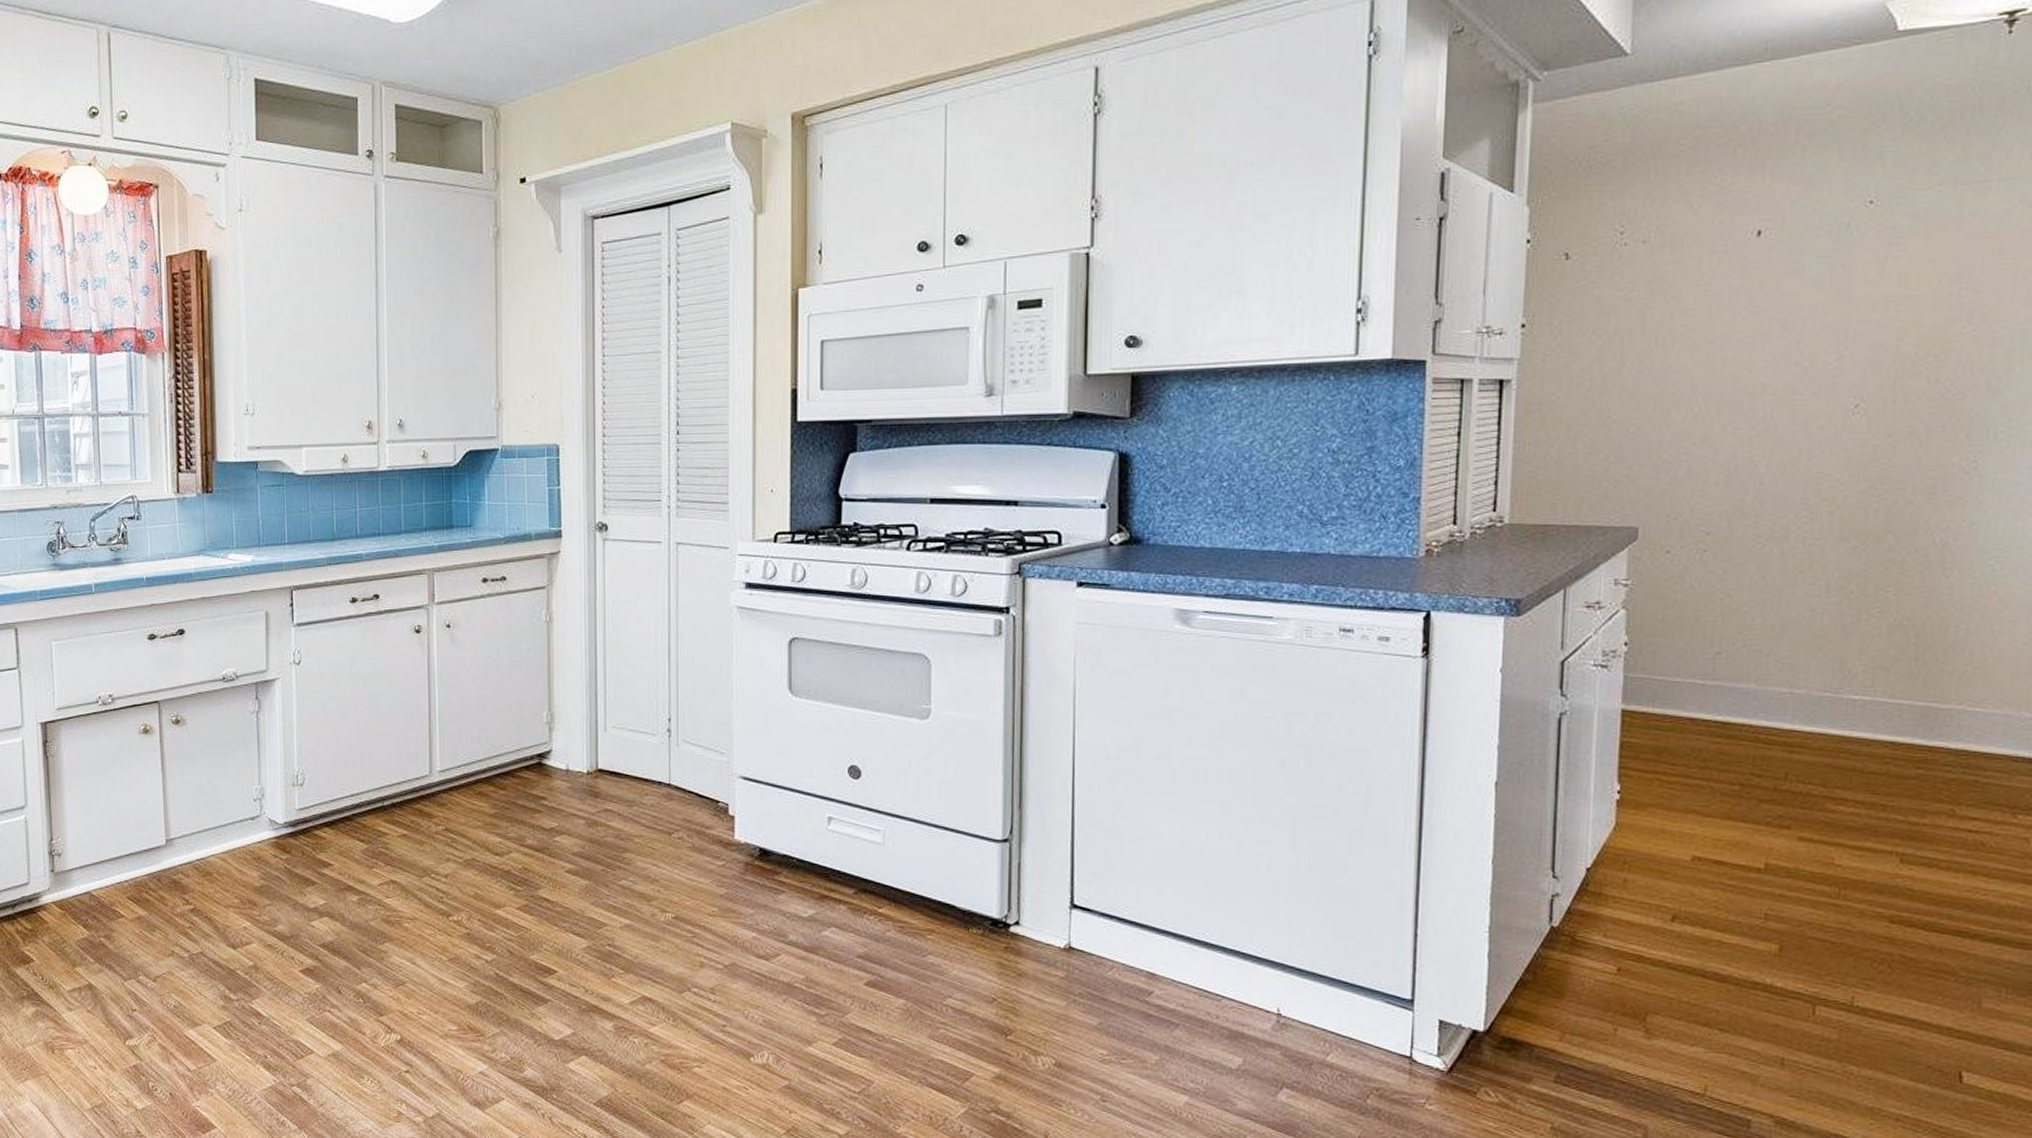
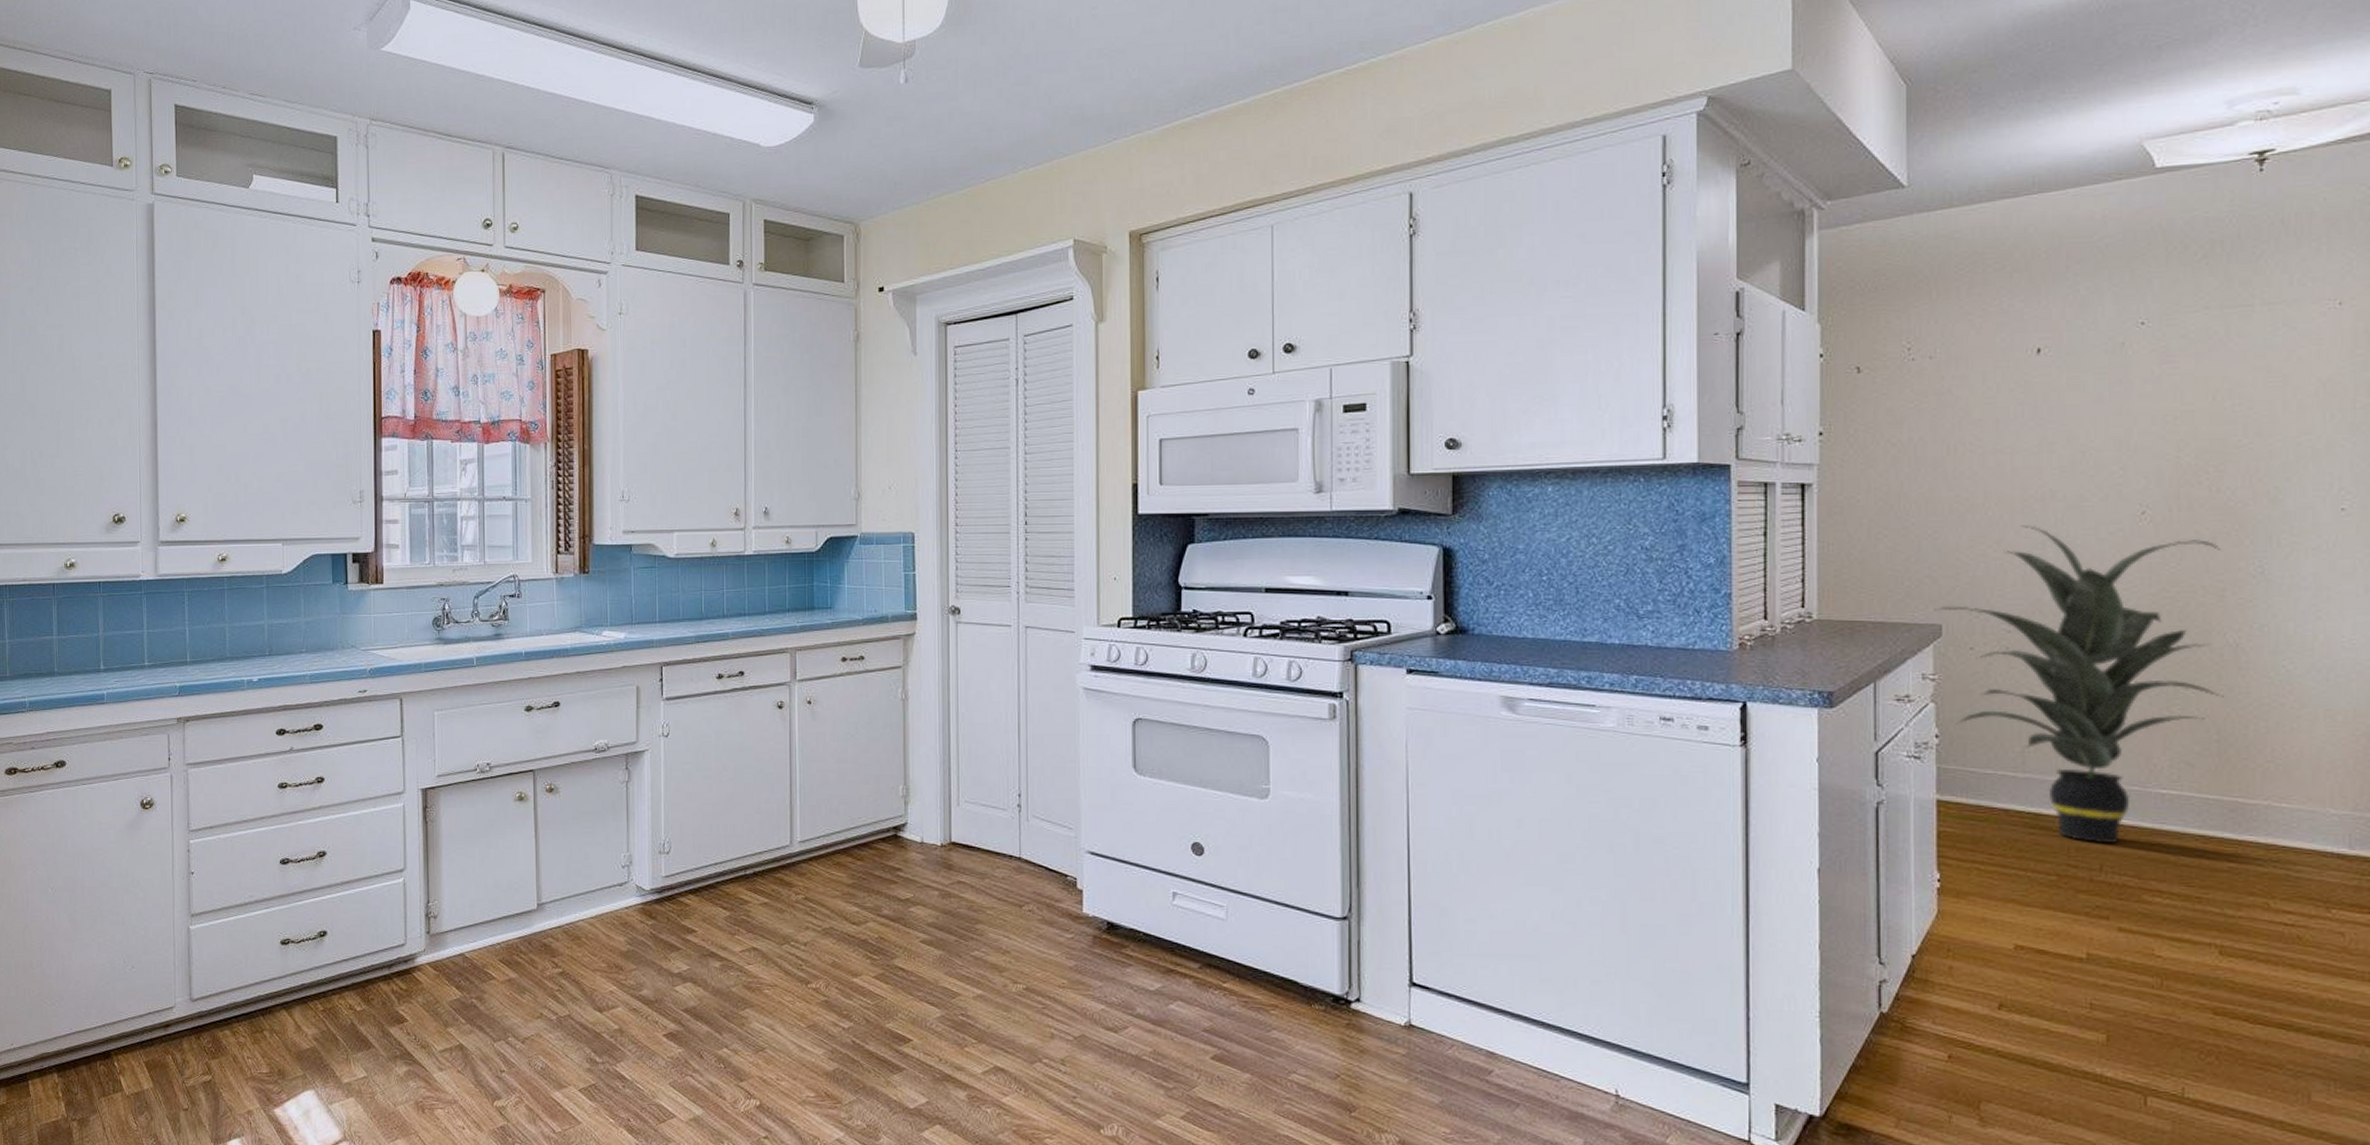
indoor plant: none [1630,421,1934,752] -> present [1933,525,2224,844]

